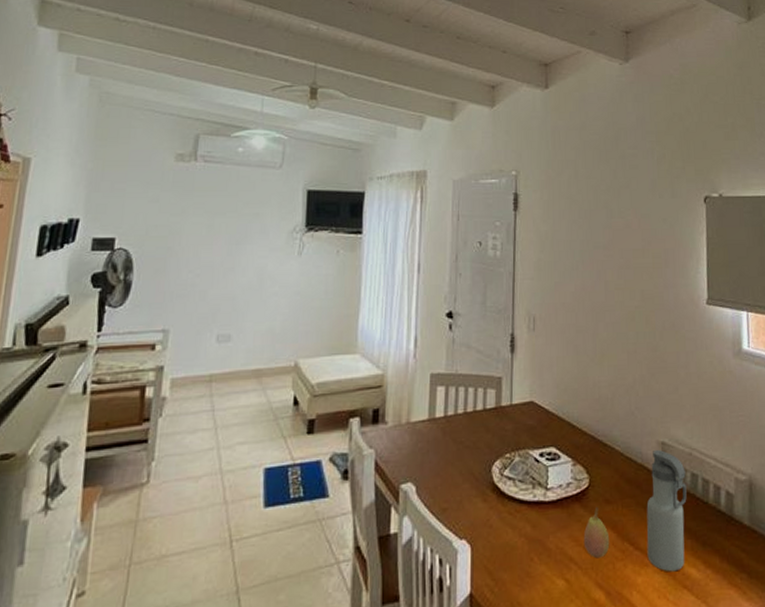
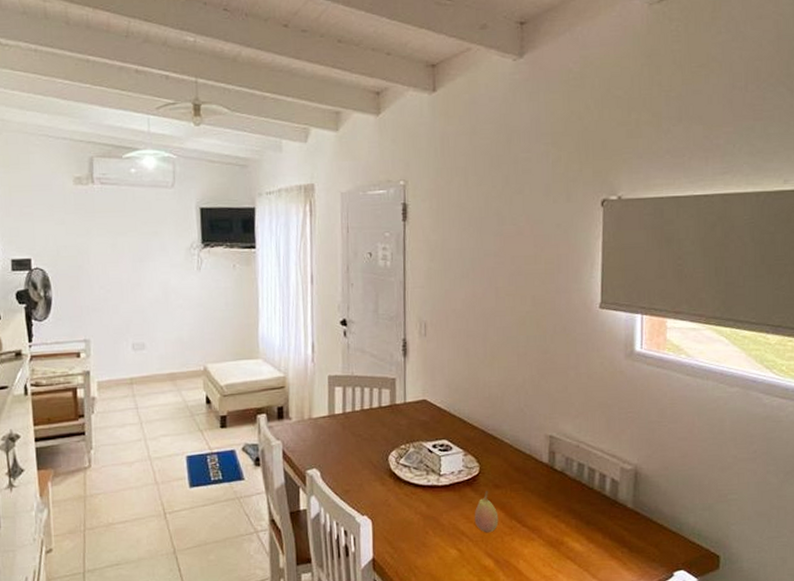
water bottle: present [646,449,687,572] -> none [533,442,573,546]

